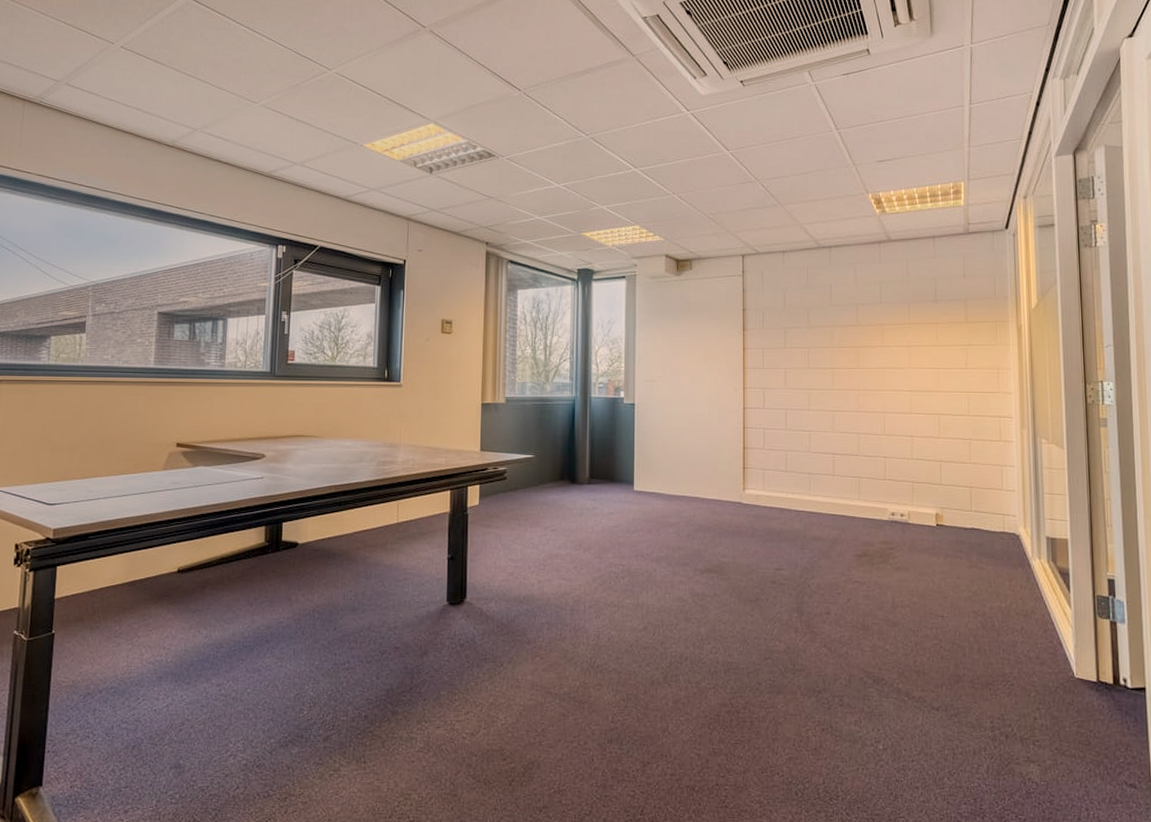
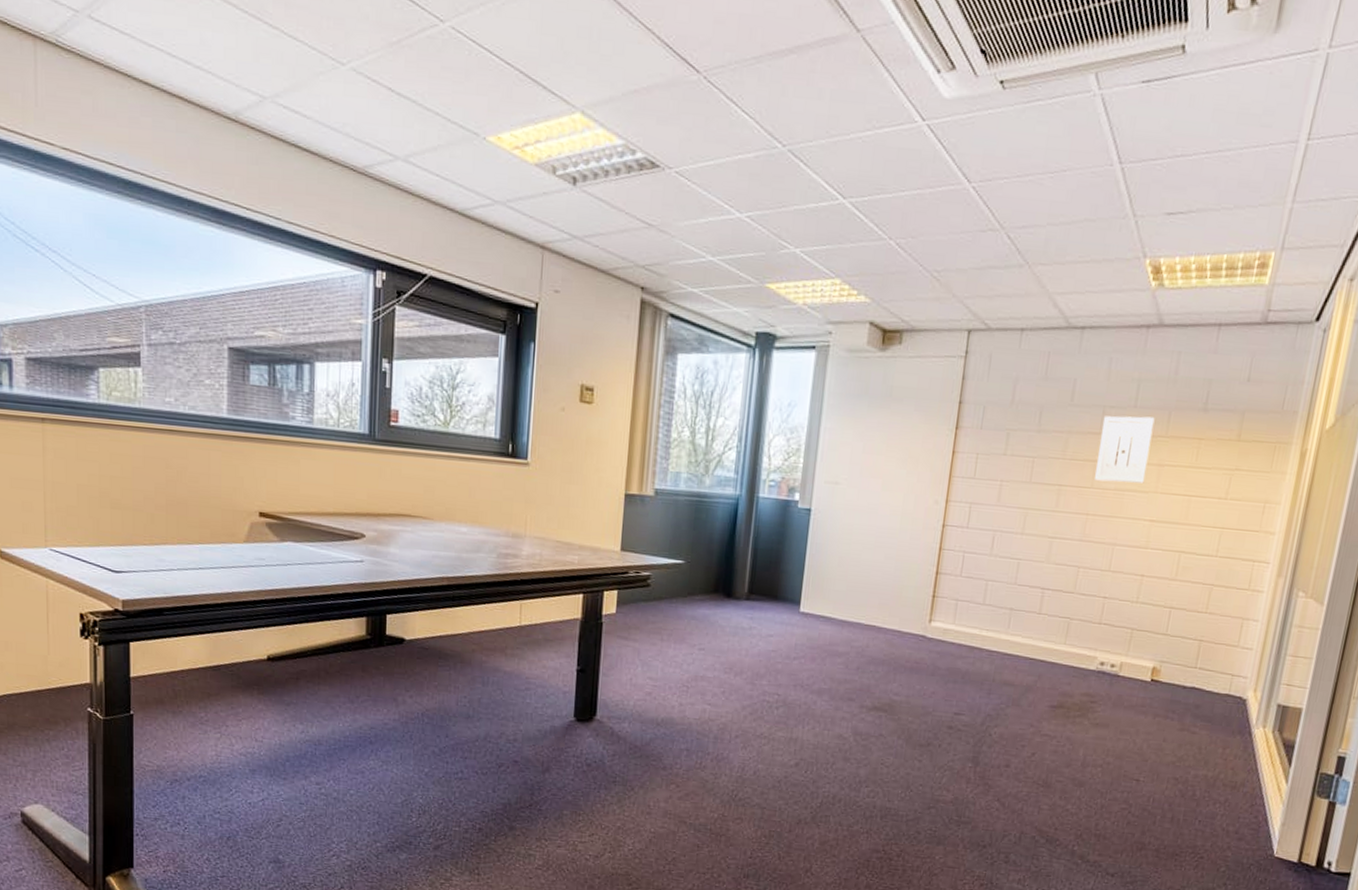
wall art: none [857,309,899,363] -> present [1095,416,1155,484]

